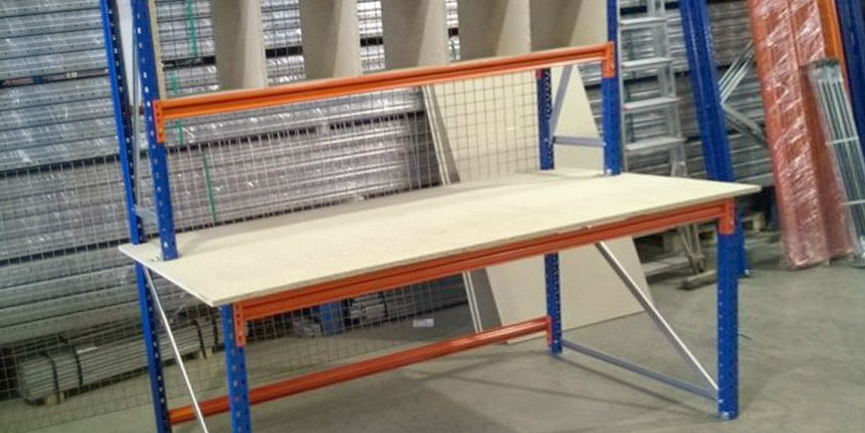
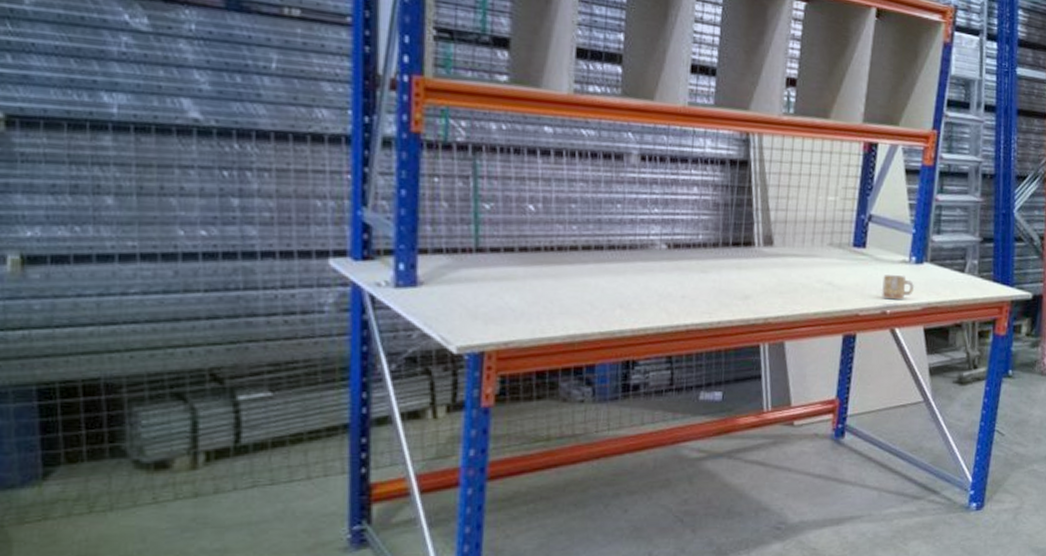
mug: none [578,189,614,215] -> present [881,275,914,300]

